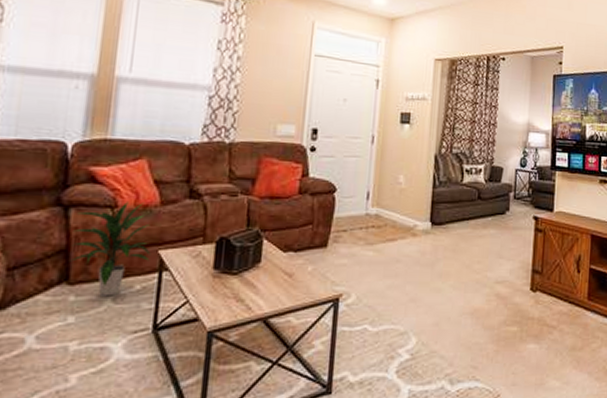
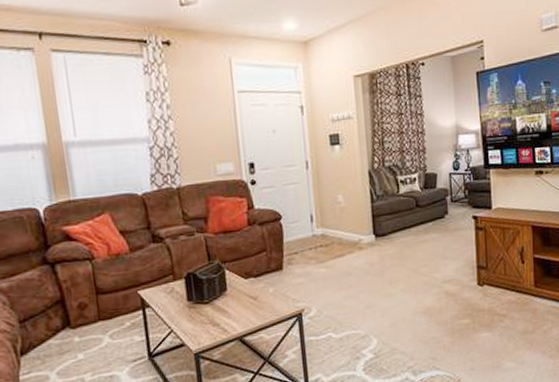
indoor plant: present [70,200,151,296] -> none [63,252,133,335]

